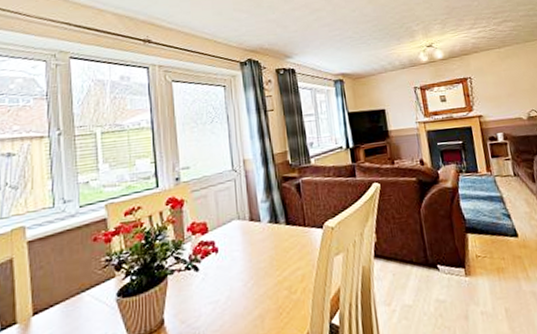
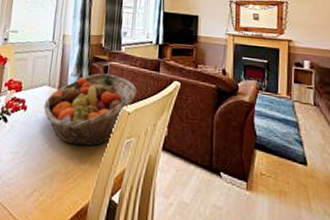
fruit basket: none [237,191,336,277] -> present [43,73,137,146]

